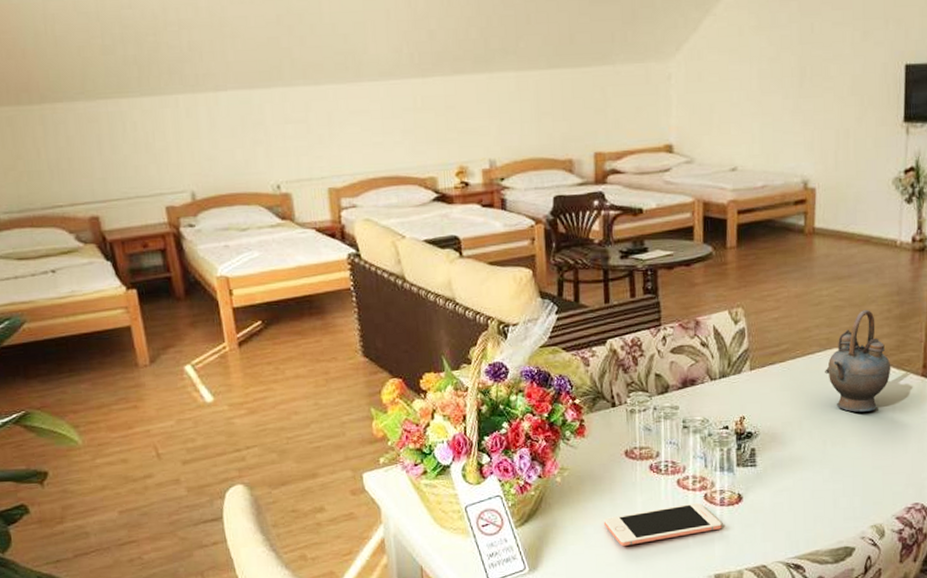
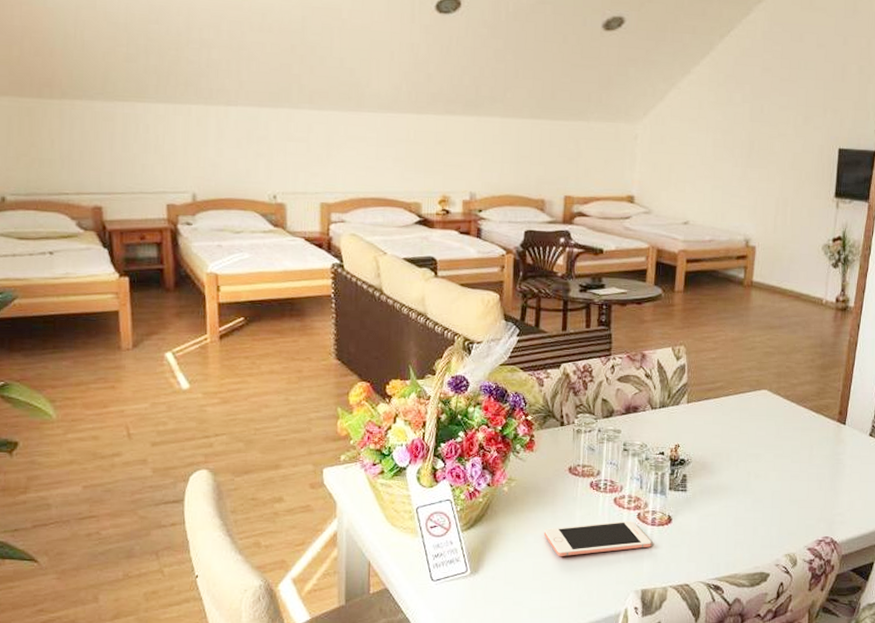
teapot: present [825,309,891,412] -> none [753,357,812,449]

